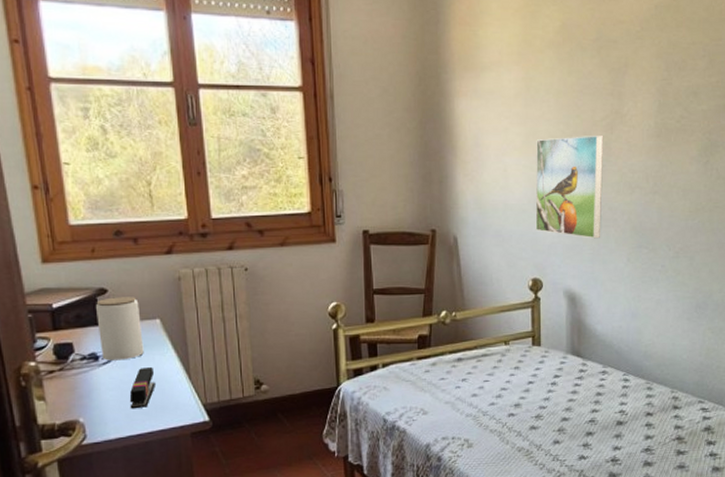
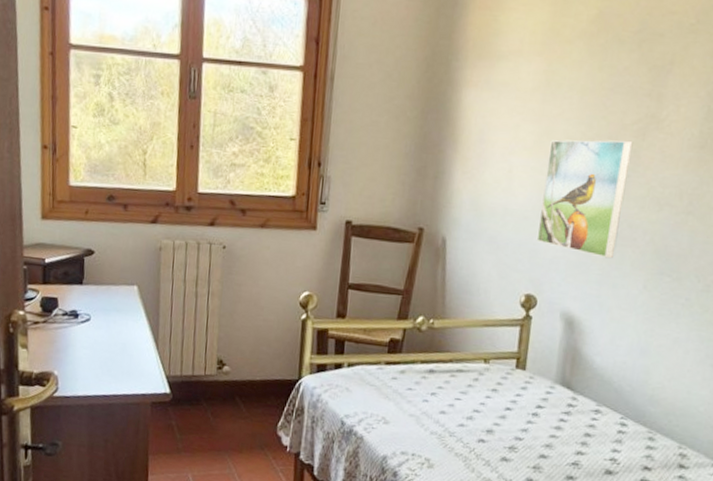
jar: present [96,297,144,361] -> none [81,259,121,322]
stapler: present [129,367,155,409] -> none [100,331,125,370]

